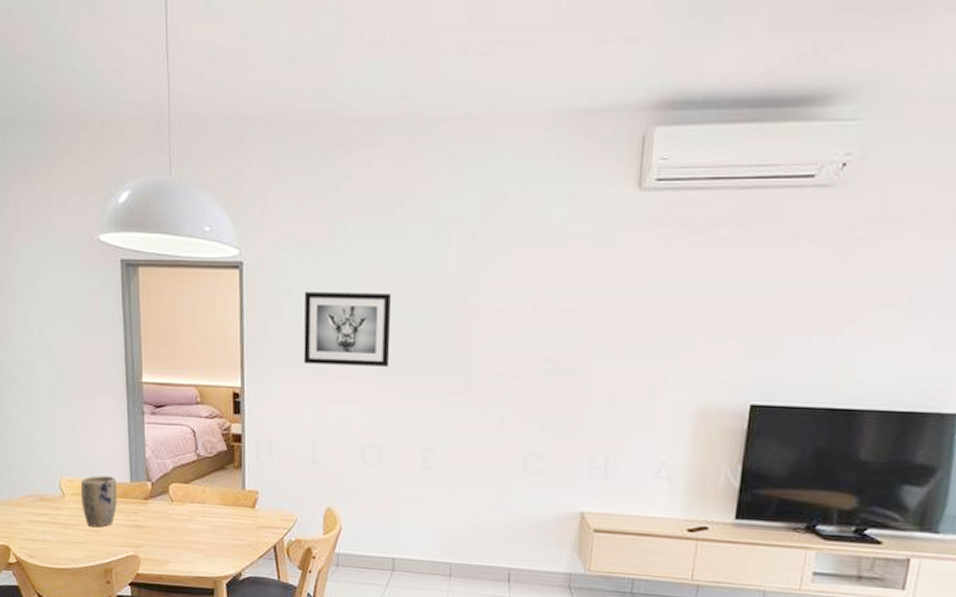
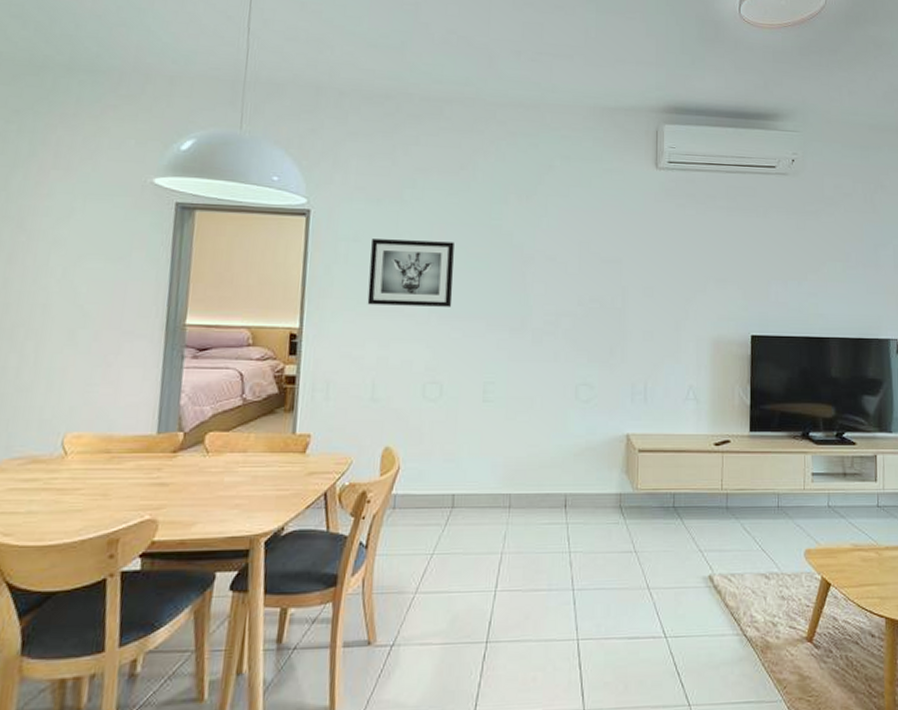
plant pot: present [81,476,117,528] -> none [88,429,140,490]

